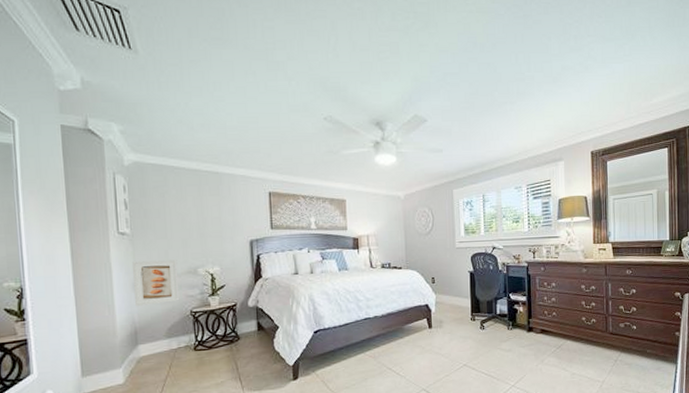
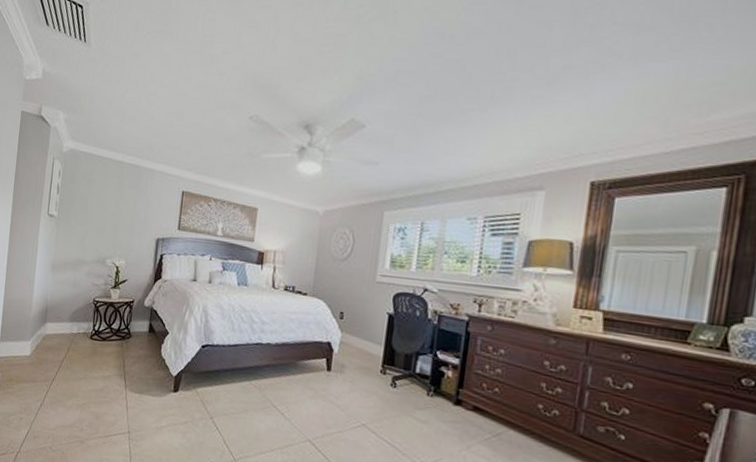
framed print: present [133,260,180,306] -> none [50,243,91,289]

